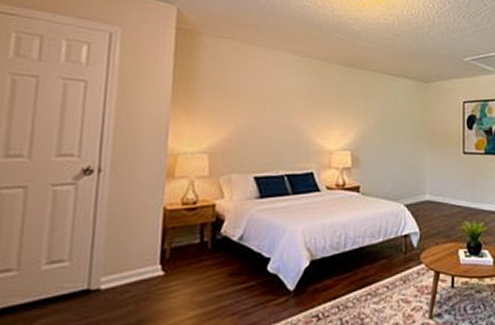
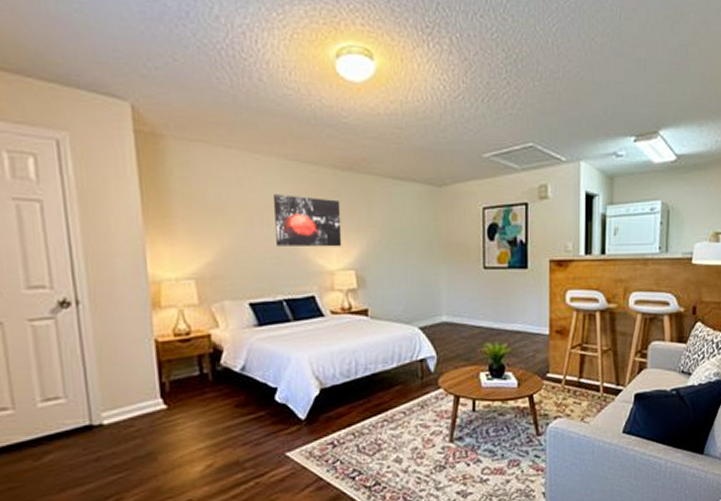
wall art: none [284,84,343,130] -> present [272,194,342,247]

